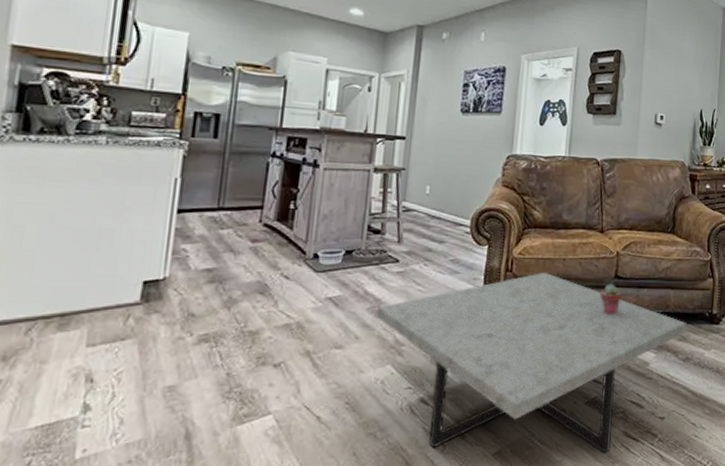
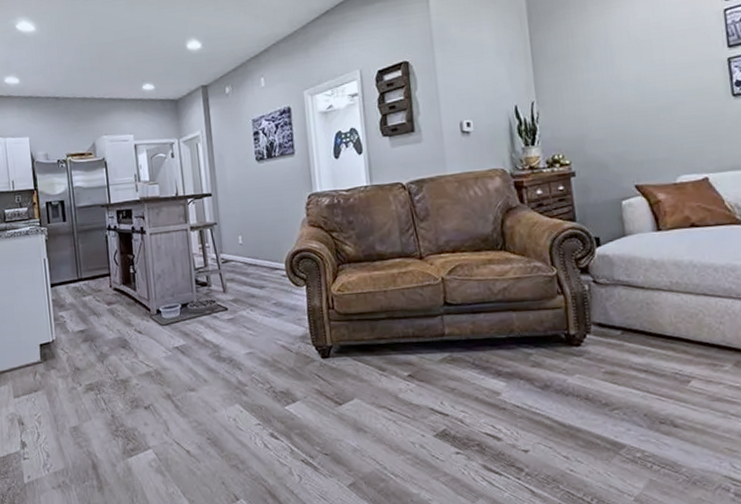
coffee table: present [377,272,687,454] -> none [218,306,540,487]
potted succulent: present [600,284,622,314] -> none [431,312,455,344]

